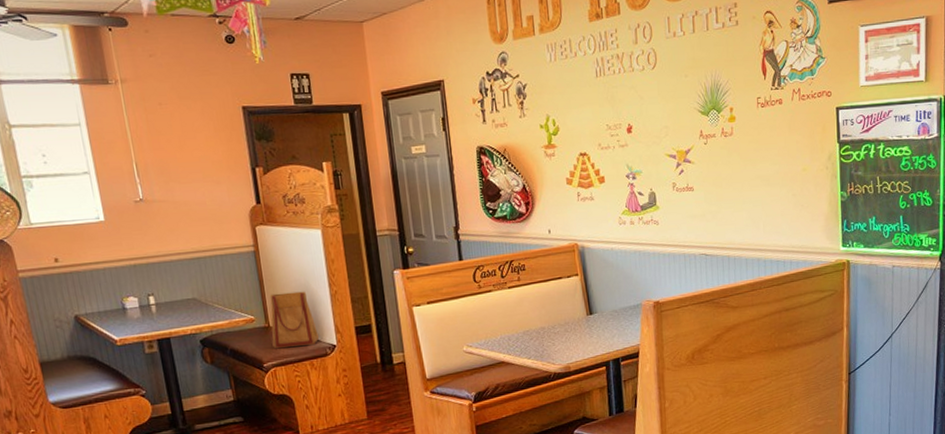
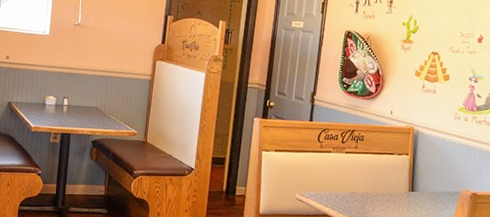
shopping bag: present [270,291,320,349] -> none [145,116,183,165]

